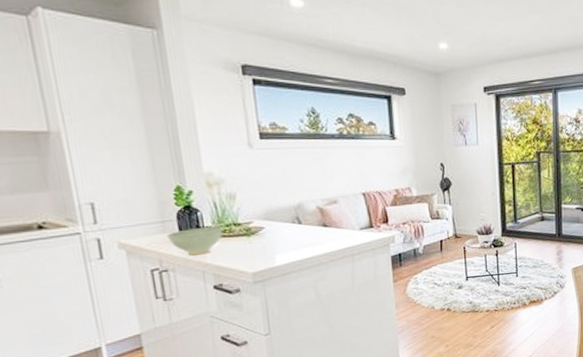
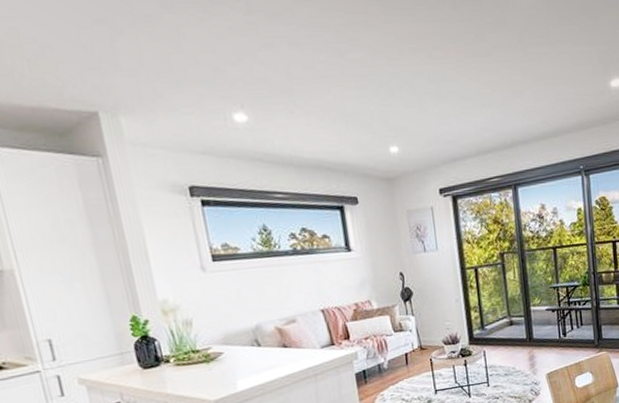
bowl: present [166,227,223,256] -> none [125,355,182,387]

